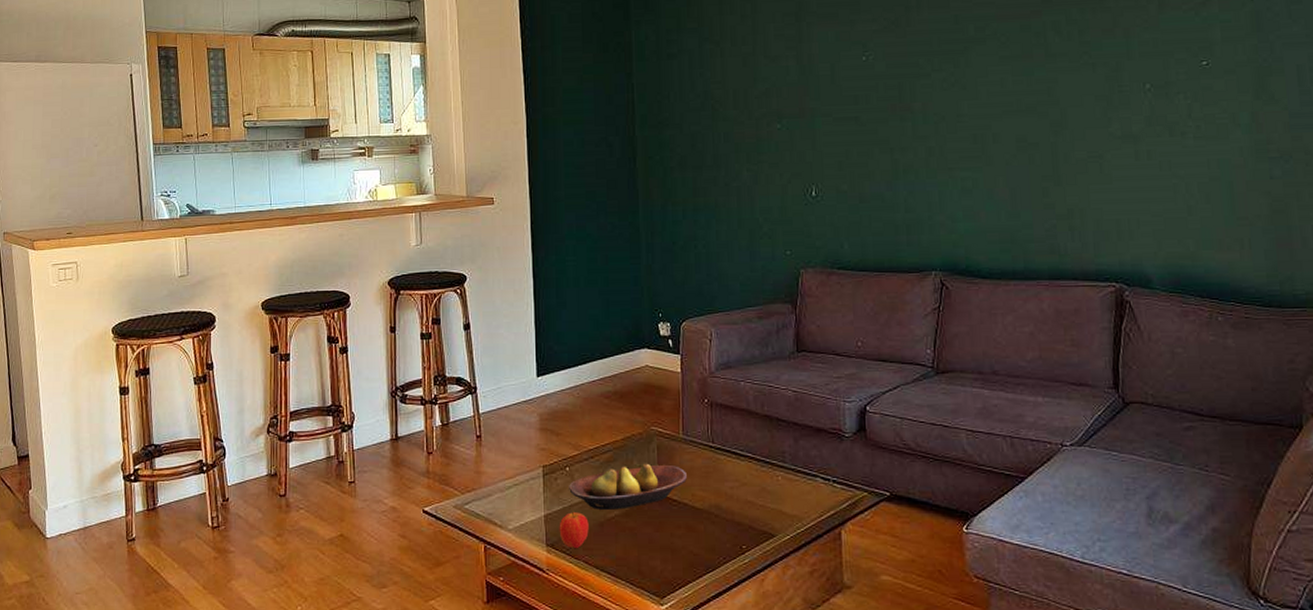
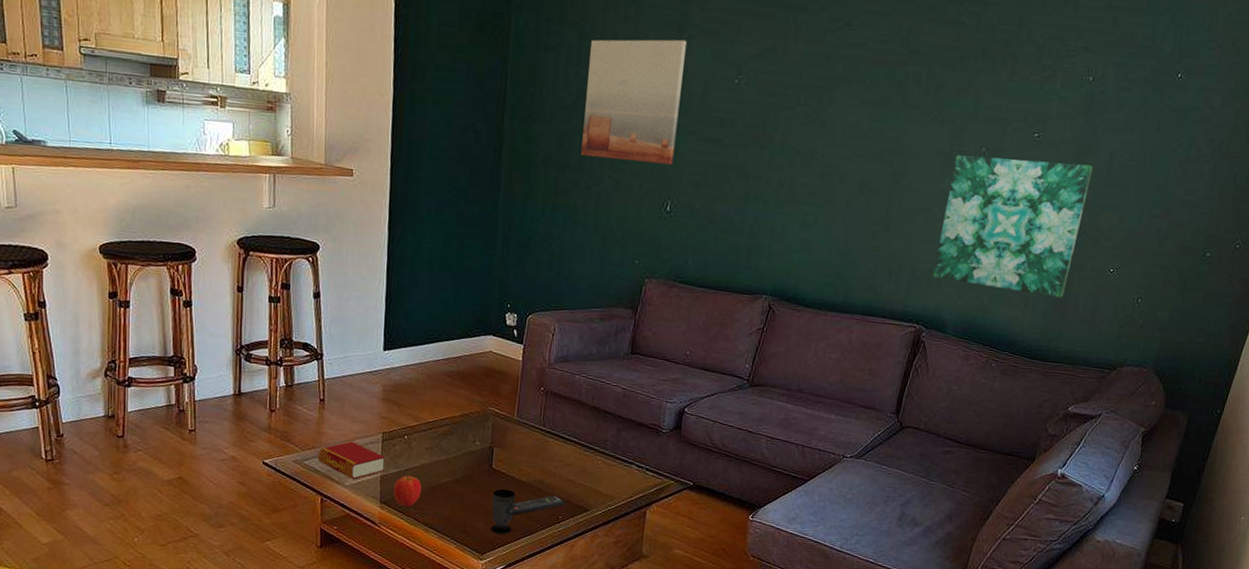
book: none [478,478,548,522] -> present [317,441,385,480]
fruit bowl: present [569,463,687,510] -> none [406,438,517,477]
cup: none [666,518,693,573] -> present [491,488,516,535]
remote control: none [689,521,749,549] -> present [511,495,566,515]
wall art: none [712,27,812,153] -> present [581,39,686,165]
wall art: none [1117,85,1285,233] -> present [933,155,1094,298]

